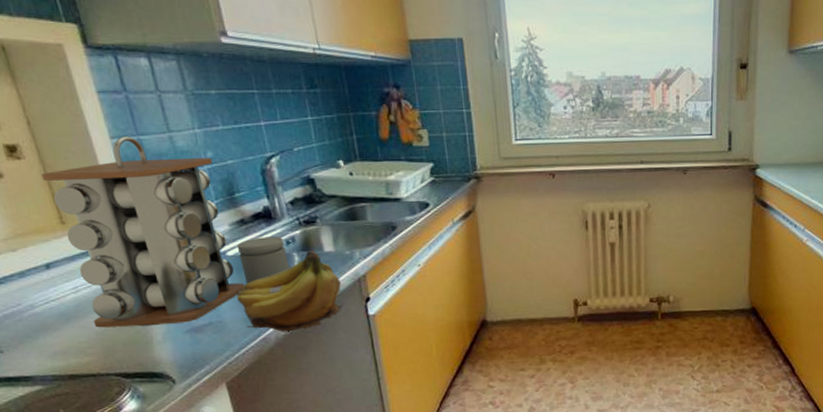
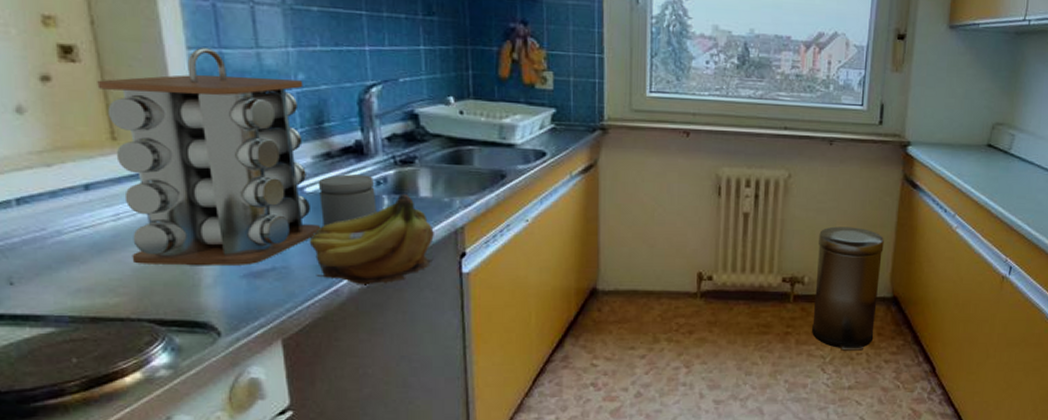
pedal bin: none [680,247,740,359] -> present [812,226,884,351]

